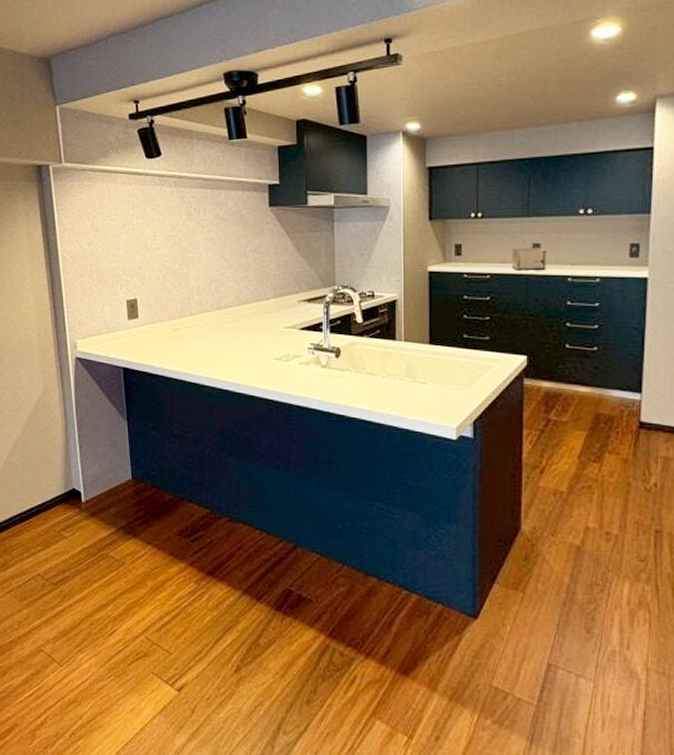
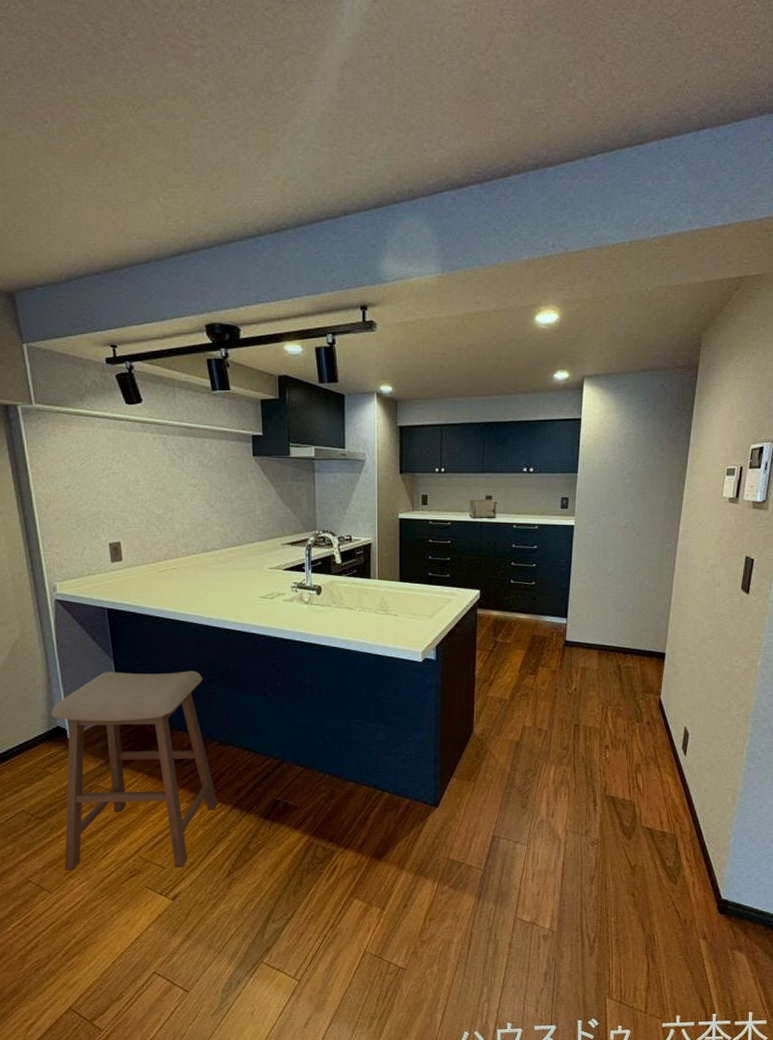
bar stool: none [68,434,227,656] -> present [51,671,218,871]

